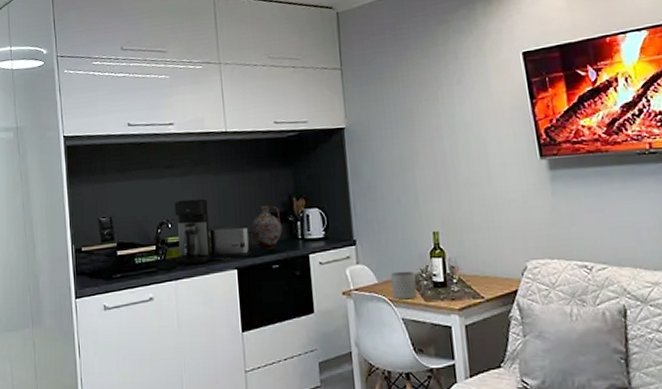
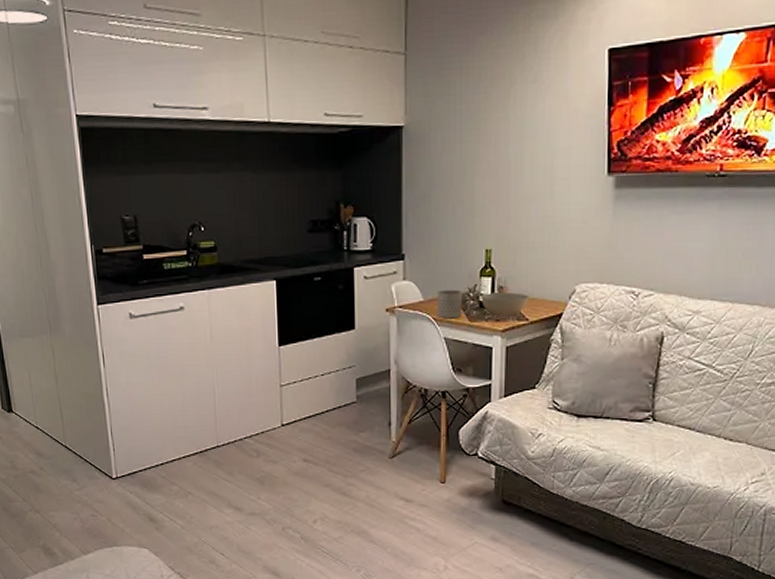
coffee maker: present [174,198,211,265] -> none [208,199,248,274]
toaster: present [208,224,254,259] -> none [245,231,296,268]
ceramic jug: present [250,203,282,251] -> none [292,209,327,262]
bowl: none [434,271,483,296] -> present [481,292,530,317]

